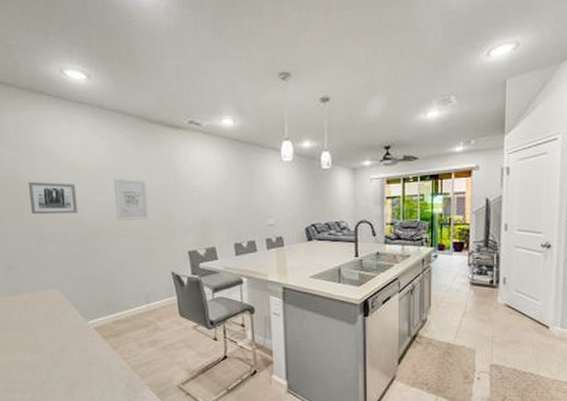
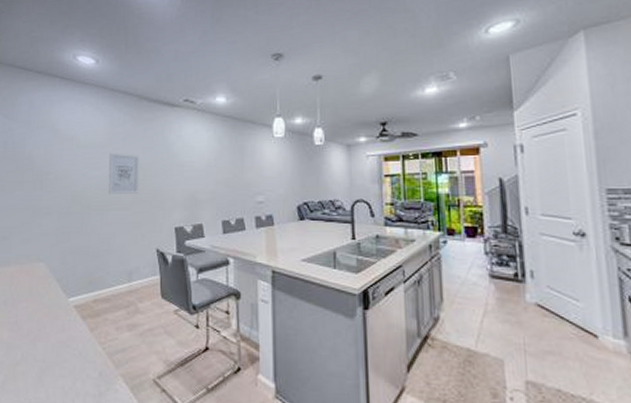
wall art: present [28,181,78,215] -> none [31,155,74,187]

